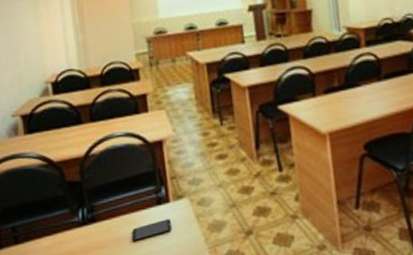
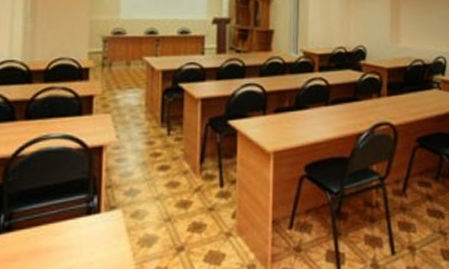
smartphone: present [132,219,171,241] -> none [52,231,98,254]

